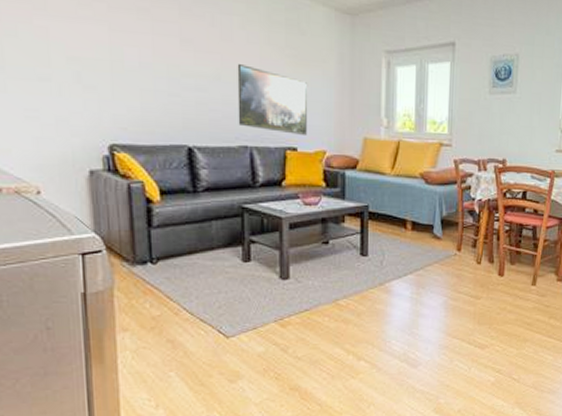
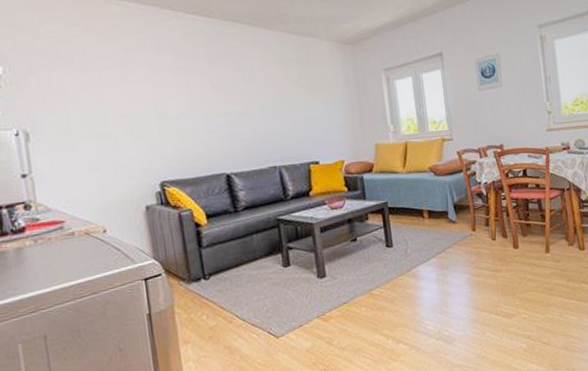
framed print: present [237,64,307,135] -> none [260,99,326,151]

